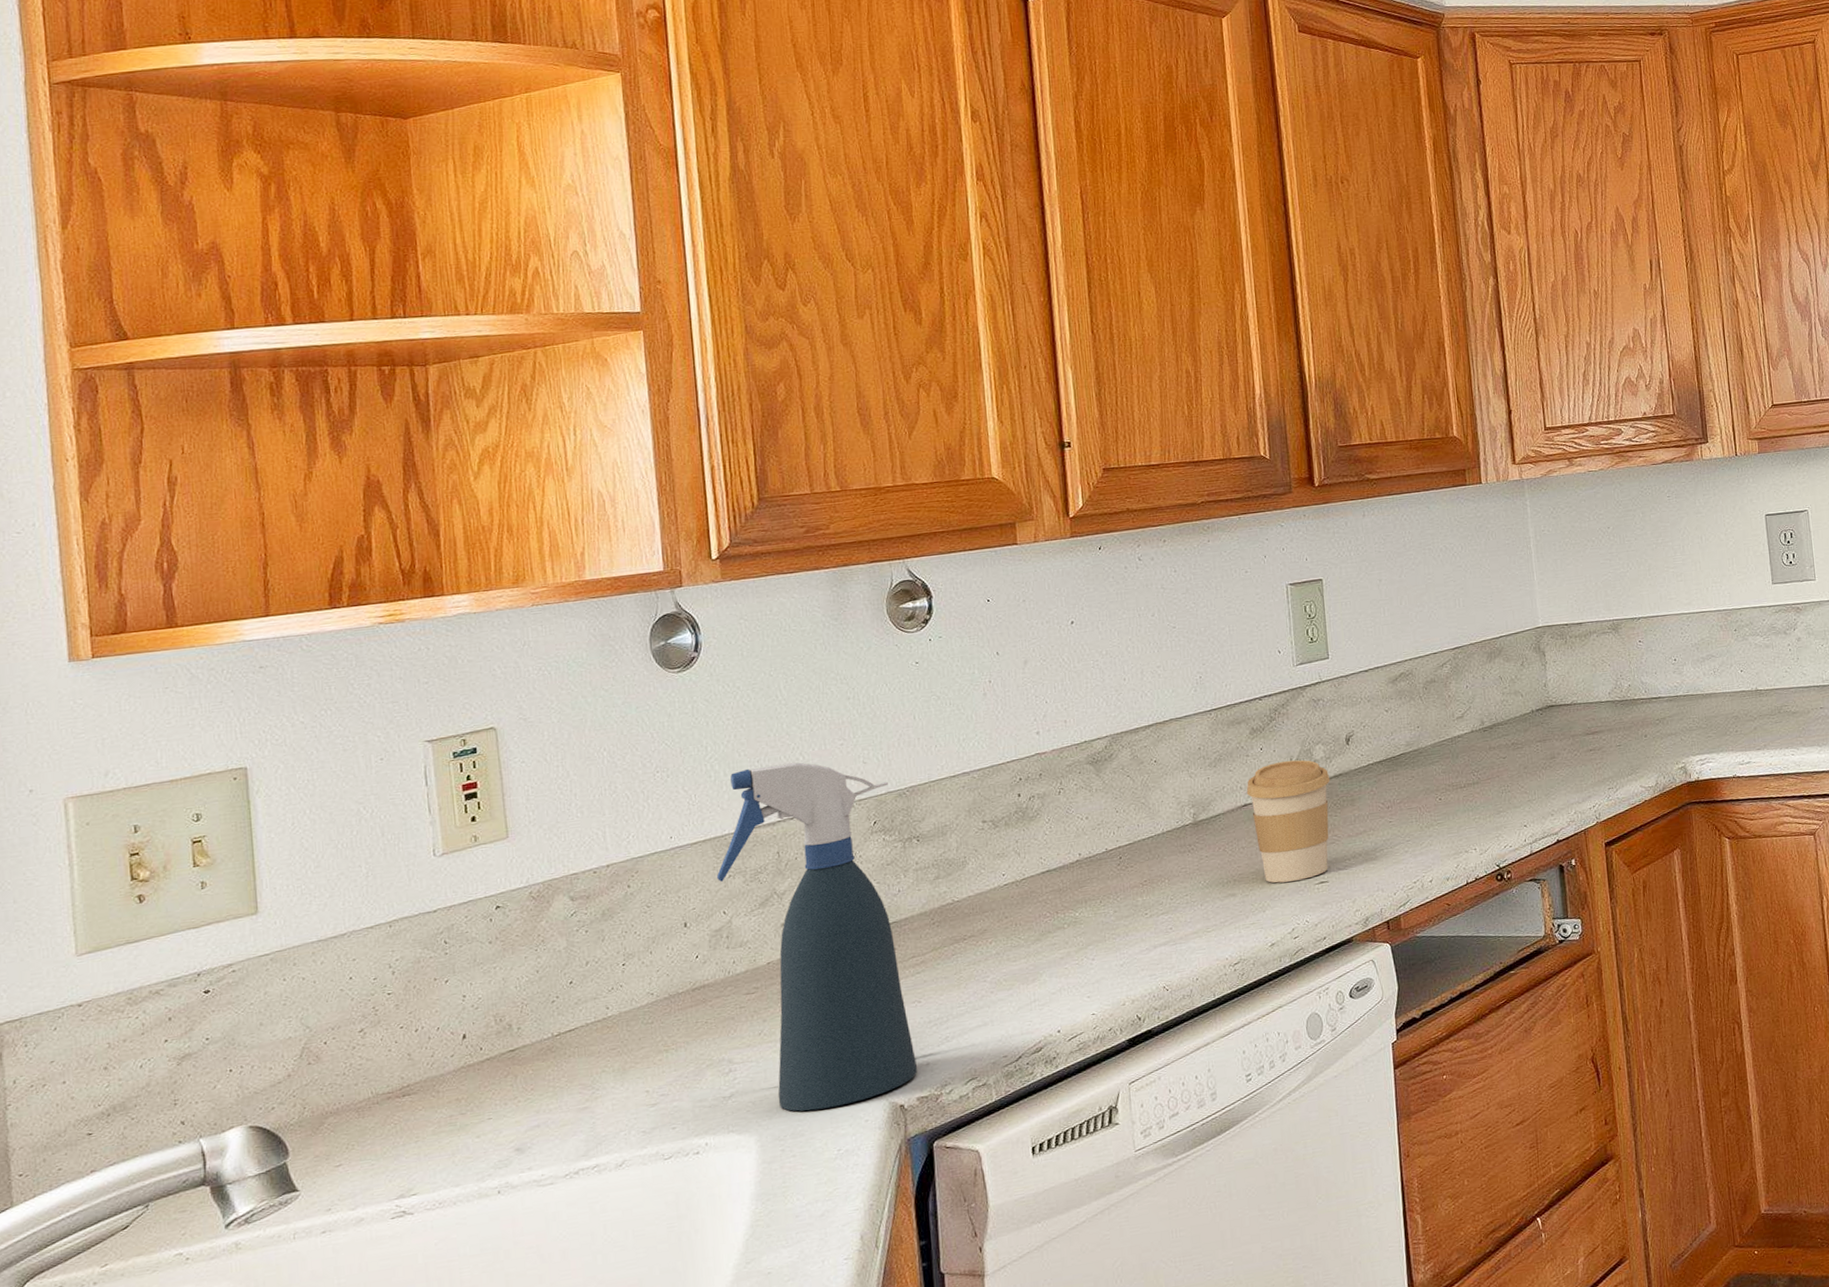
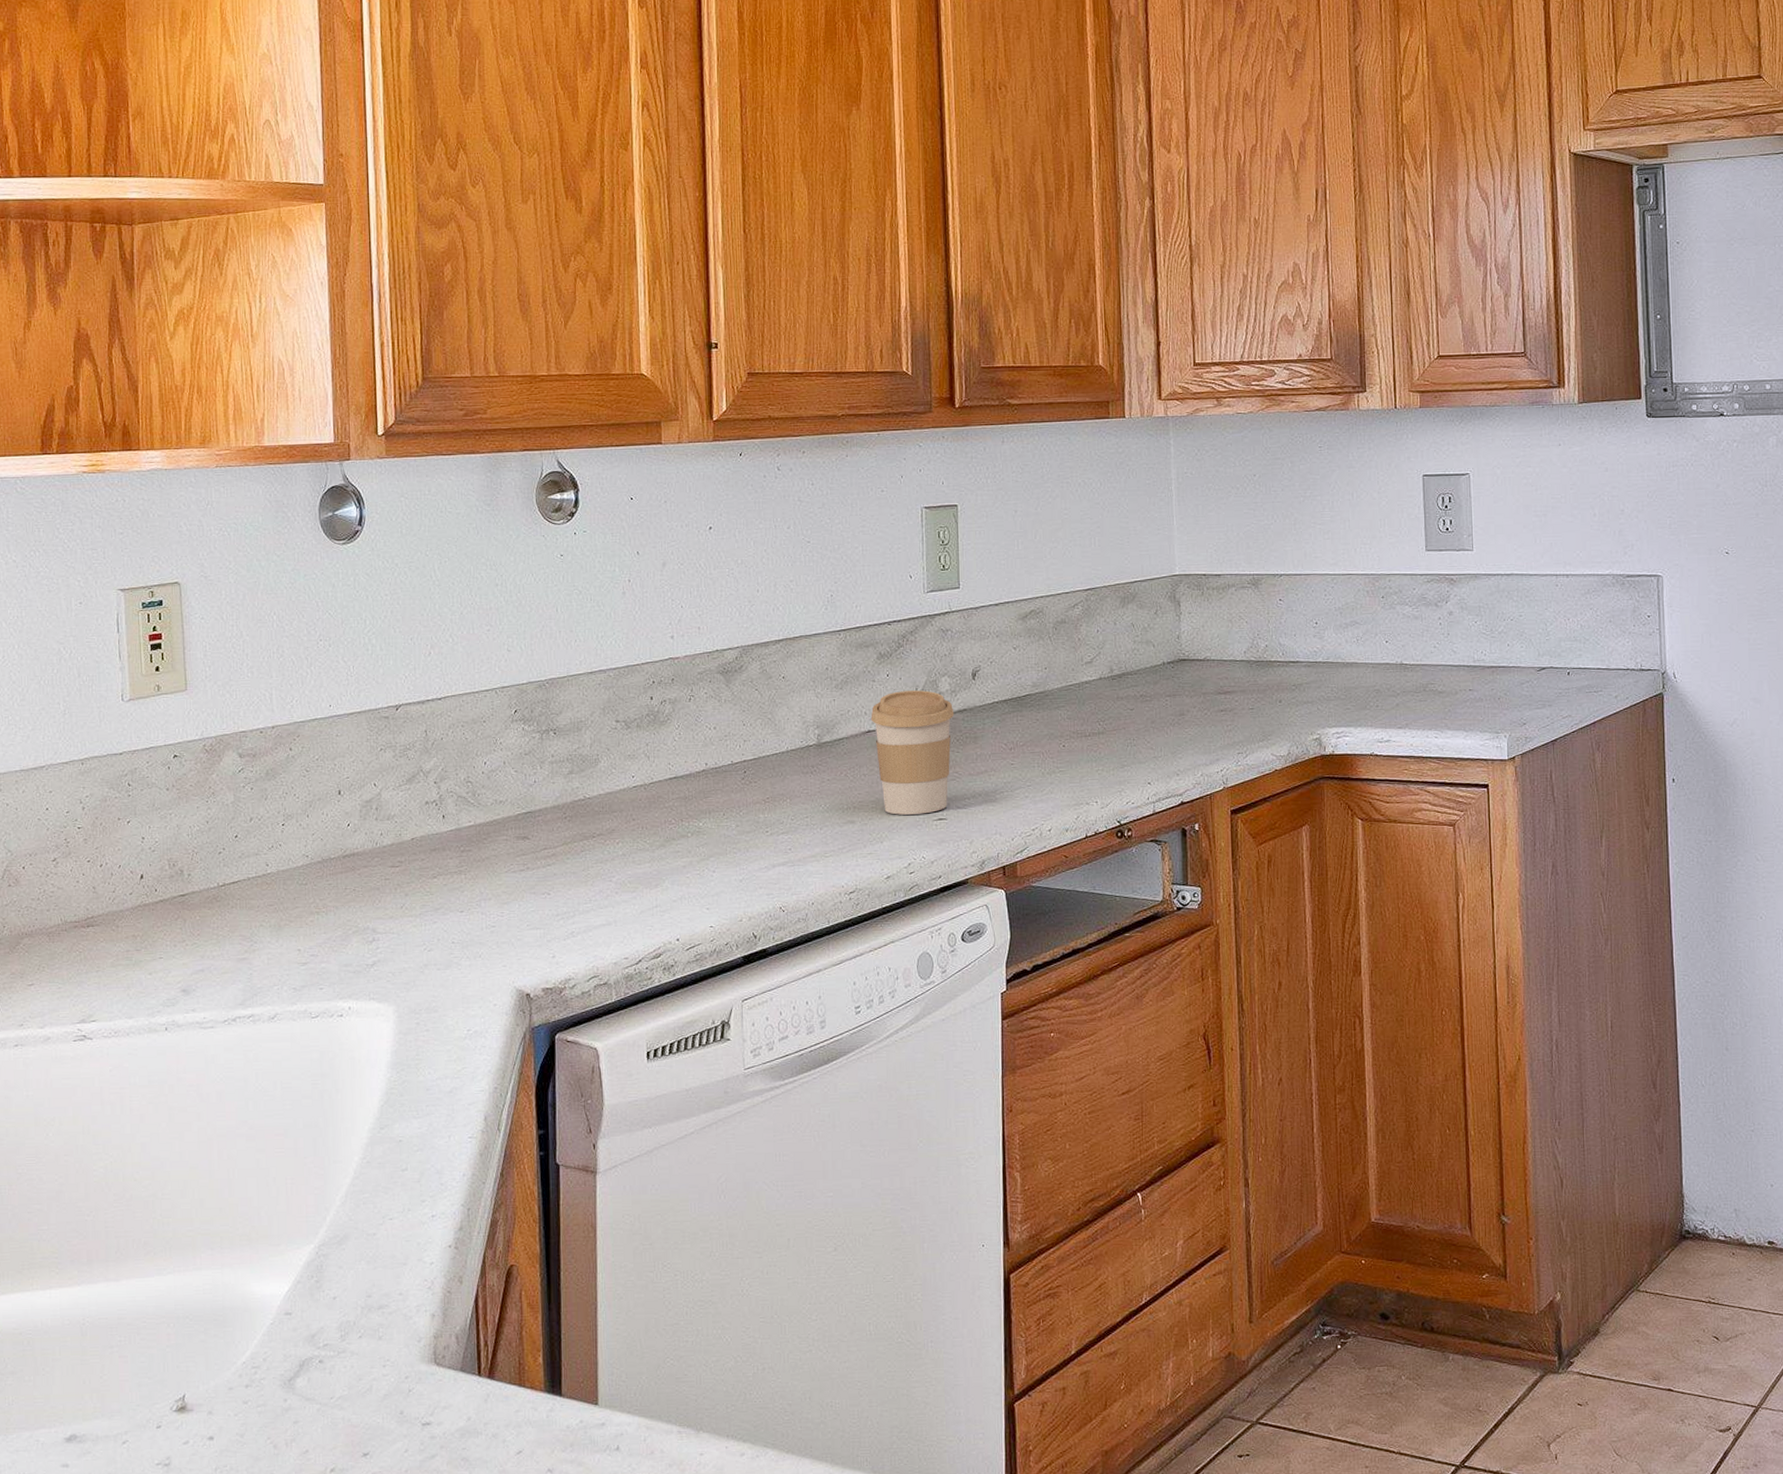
spray bottle: present [717,761,917,1112] -> none [370,643,543,988]

